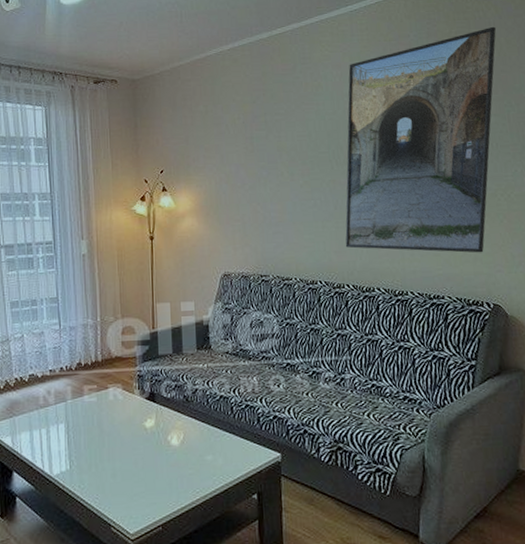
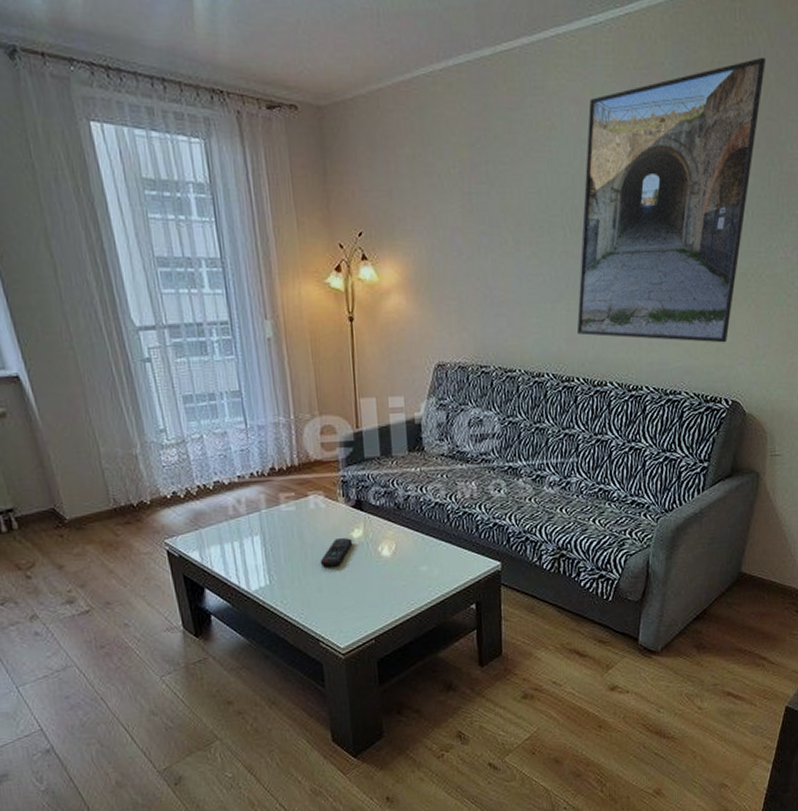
remote control: none [115,427,145,454] -> present [320,538,353,567]

